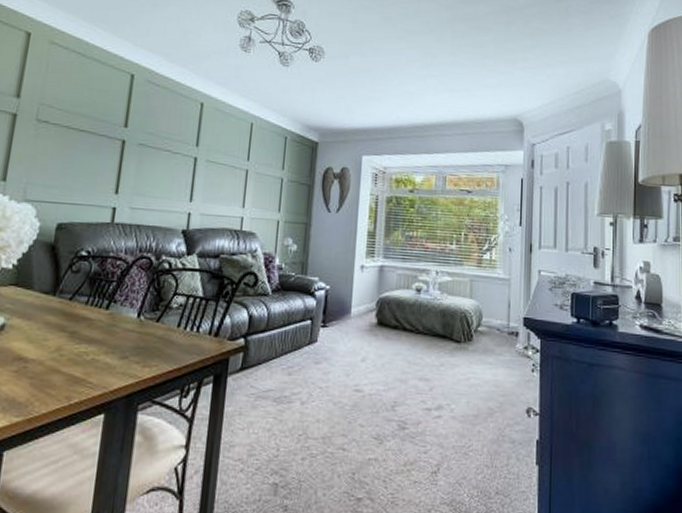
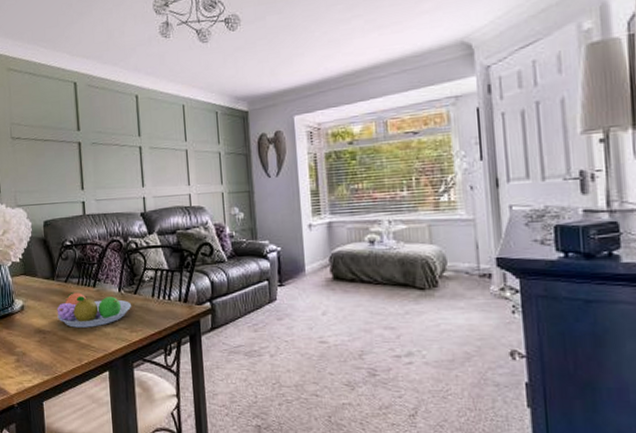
fruit bowl: none [49,313,151,358] -> present [56,292,132,328]

